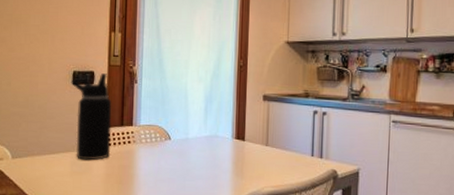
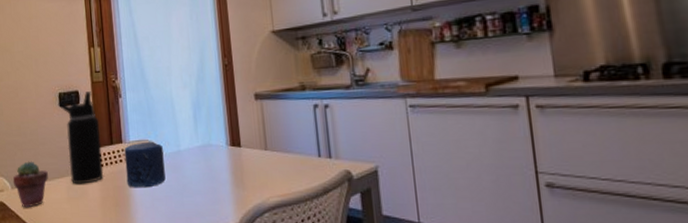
potted succulent: none [14,133,53,178] -> present [12,161,48,208]
candle: none [133,127,172,169] -> present [124,142,166,188]

